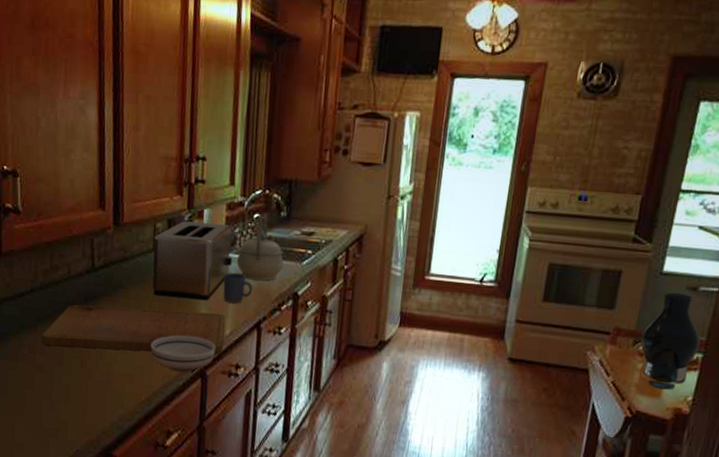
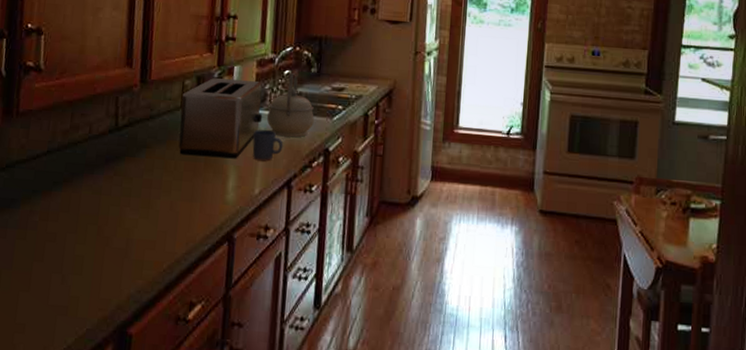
cutting board: present [41,304,226,355] -> none [55,166,255,217]
bowl: present [150,335,216,373] -> none [174,196,244,237]
vase: present [640,292,701,390] -> none [662,141,717,238]

